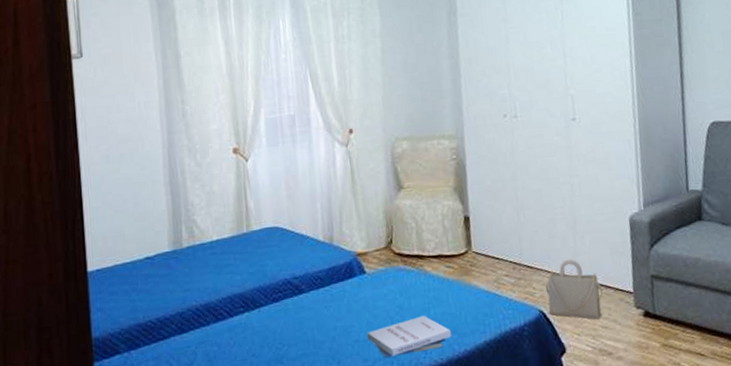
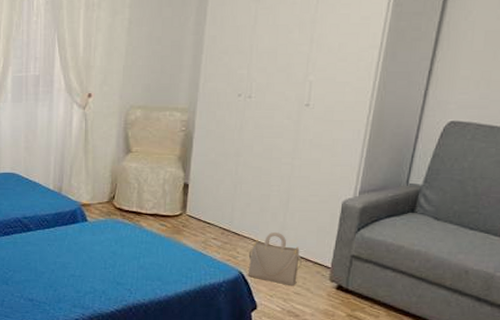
books: present [367,316,451,358] -> none [82,263,156,292]

